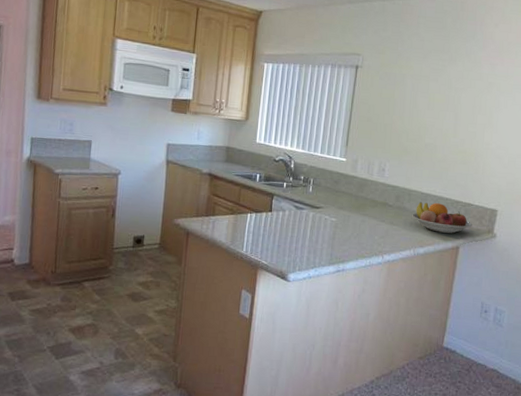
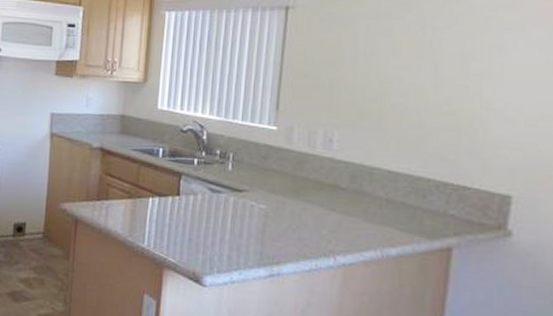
fruit bowl: present [412,202,473,234] -> none [376,183,472,229]

